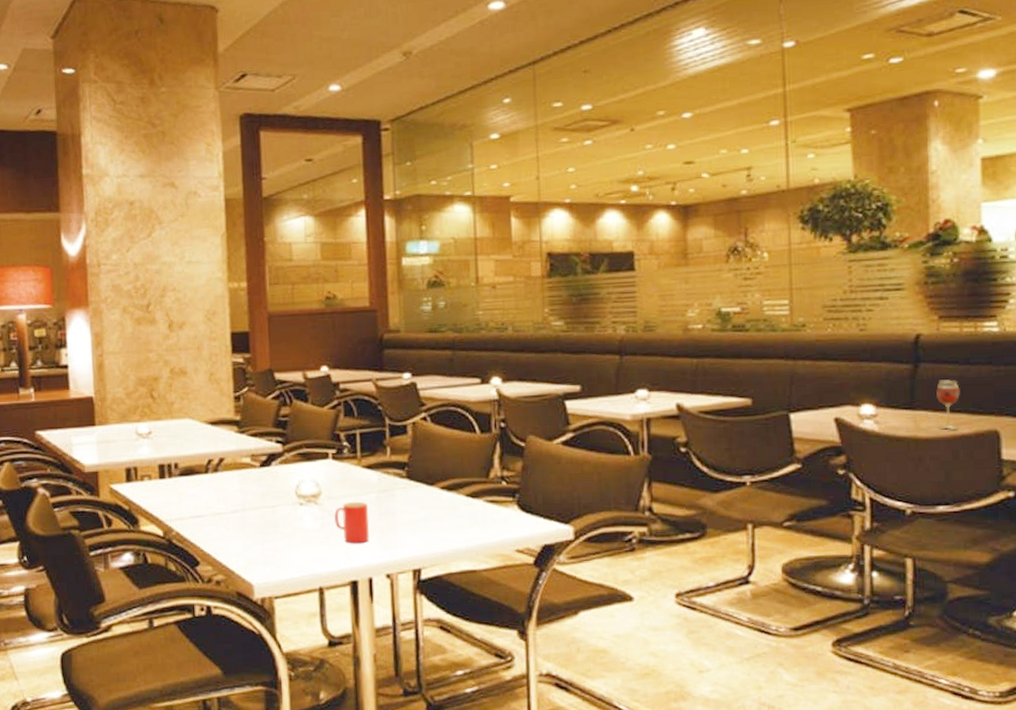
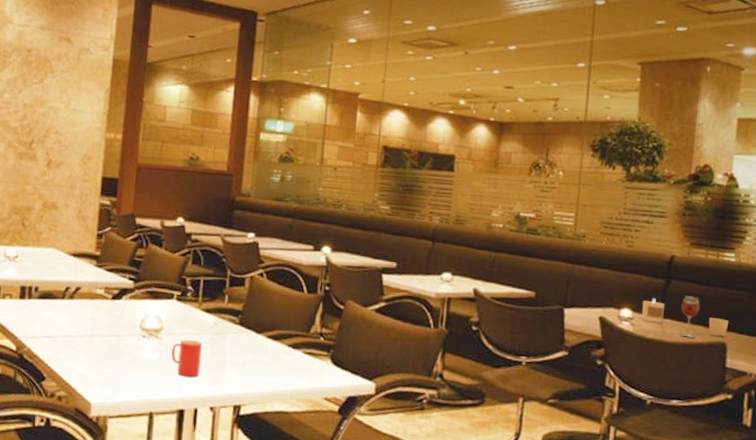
candle: none [887,388,916,419] -> present [642,298,665,324]
cup: none [973,401,1000,426] -> present [708,317,729,338]

